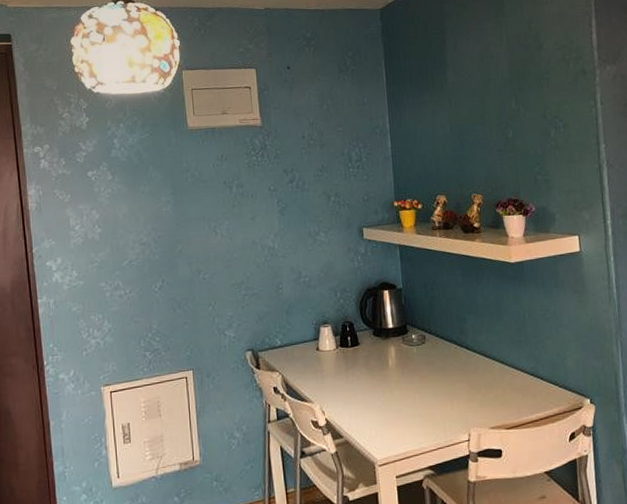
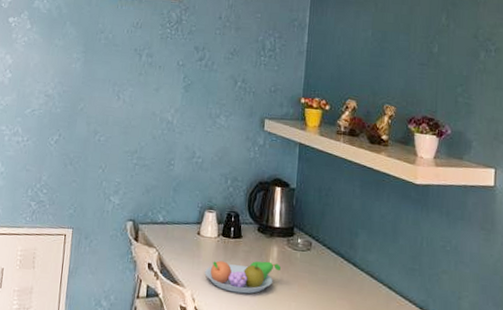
fruit bowl: none [329,361,401,398] -> present [205,260,282,294]

